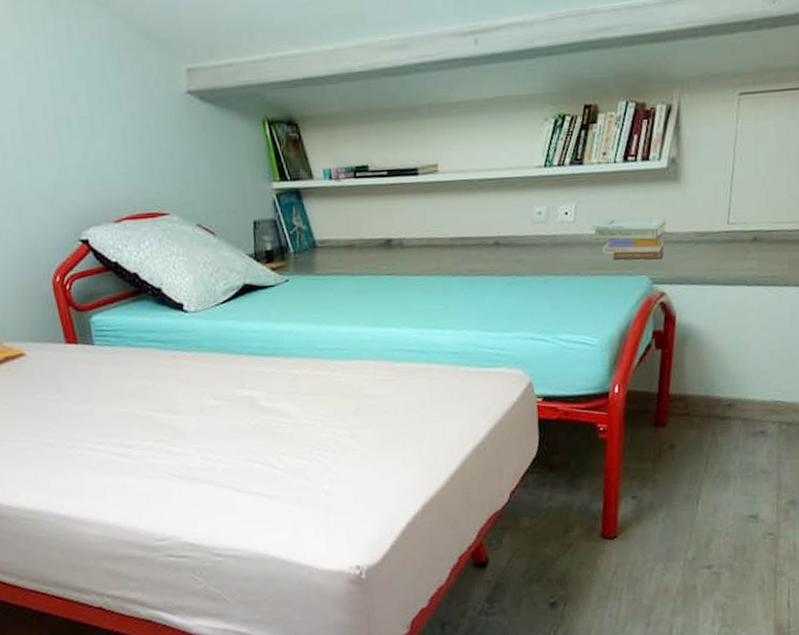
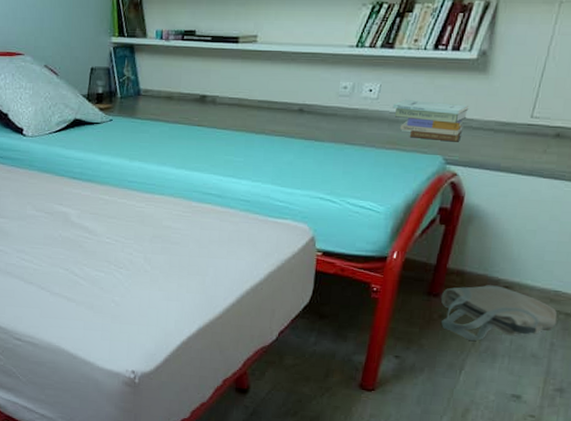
tote bag: none [667,405,780,468] -> present [440,285,557,342]

